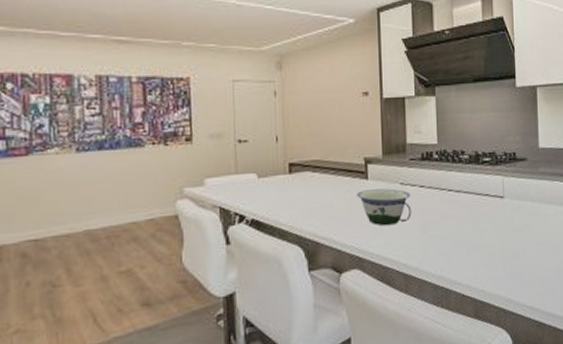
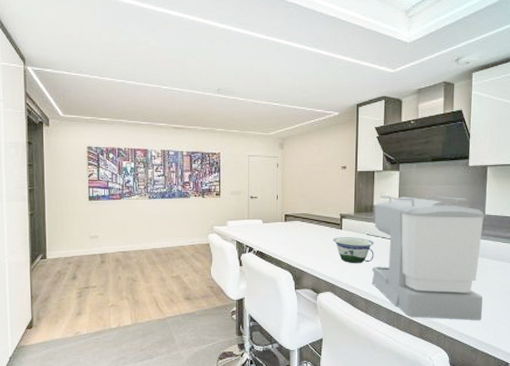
coffee maker: none [408,126,545,291] -> present [371,195,485,320]

